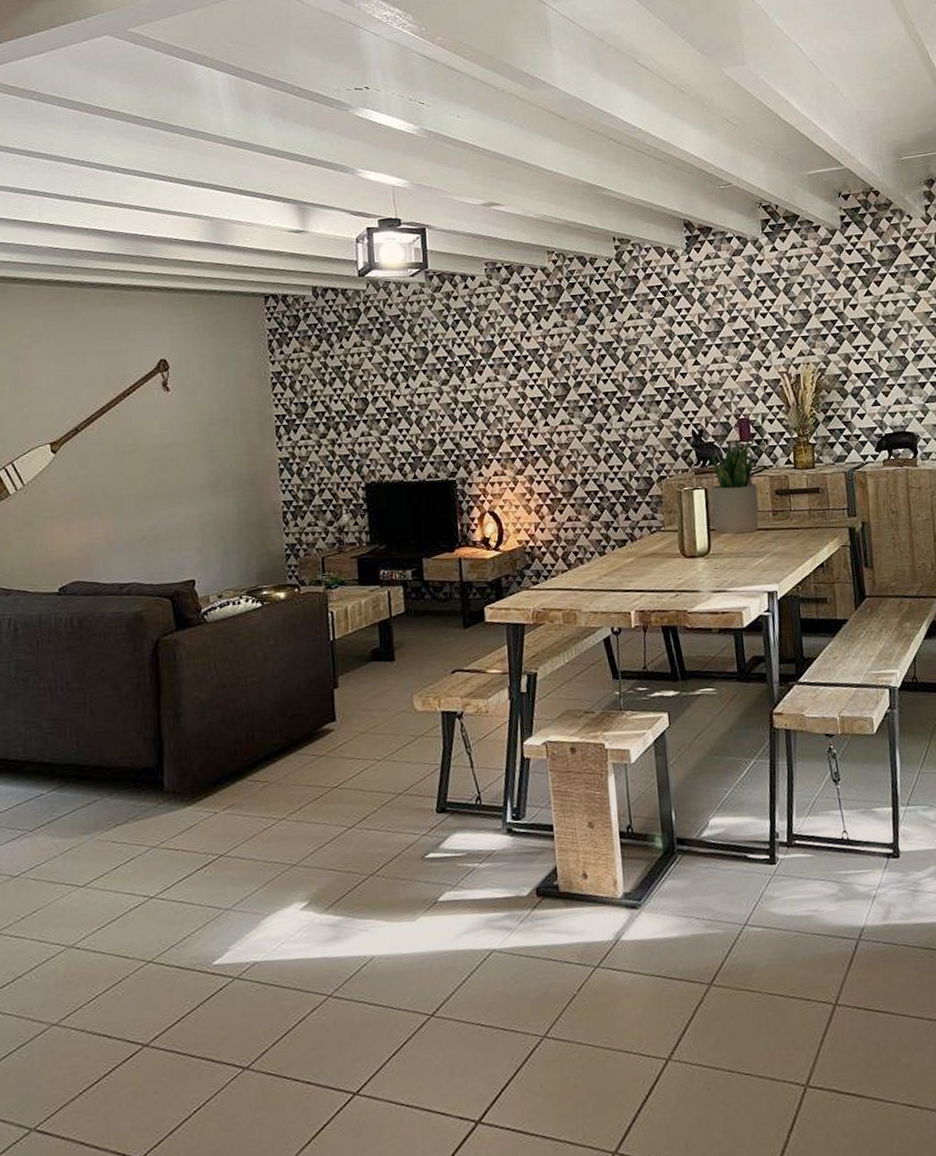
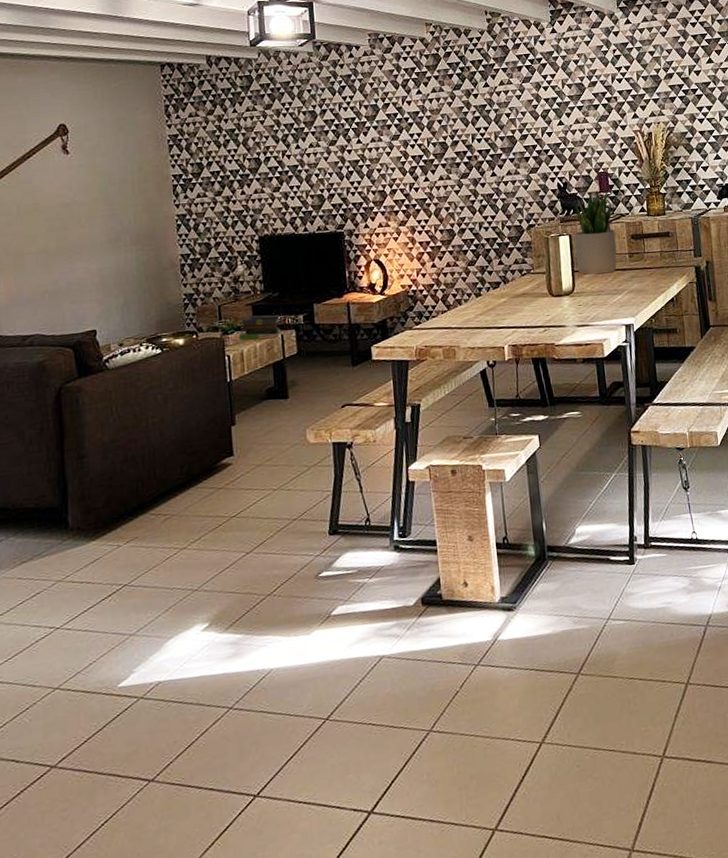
books: none [342,568,387,596] -> present [238,314,281,340]

